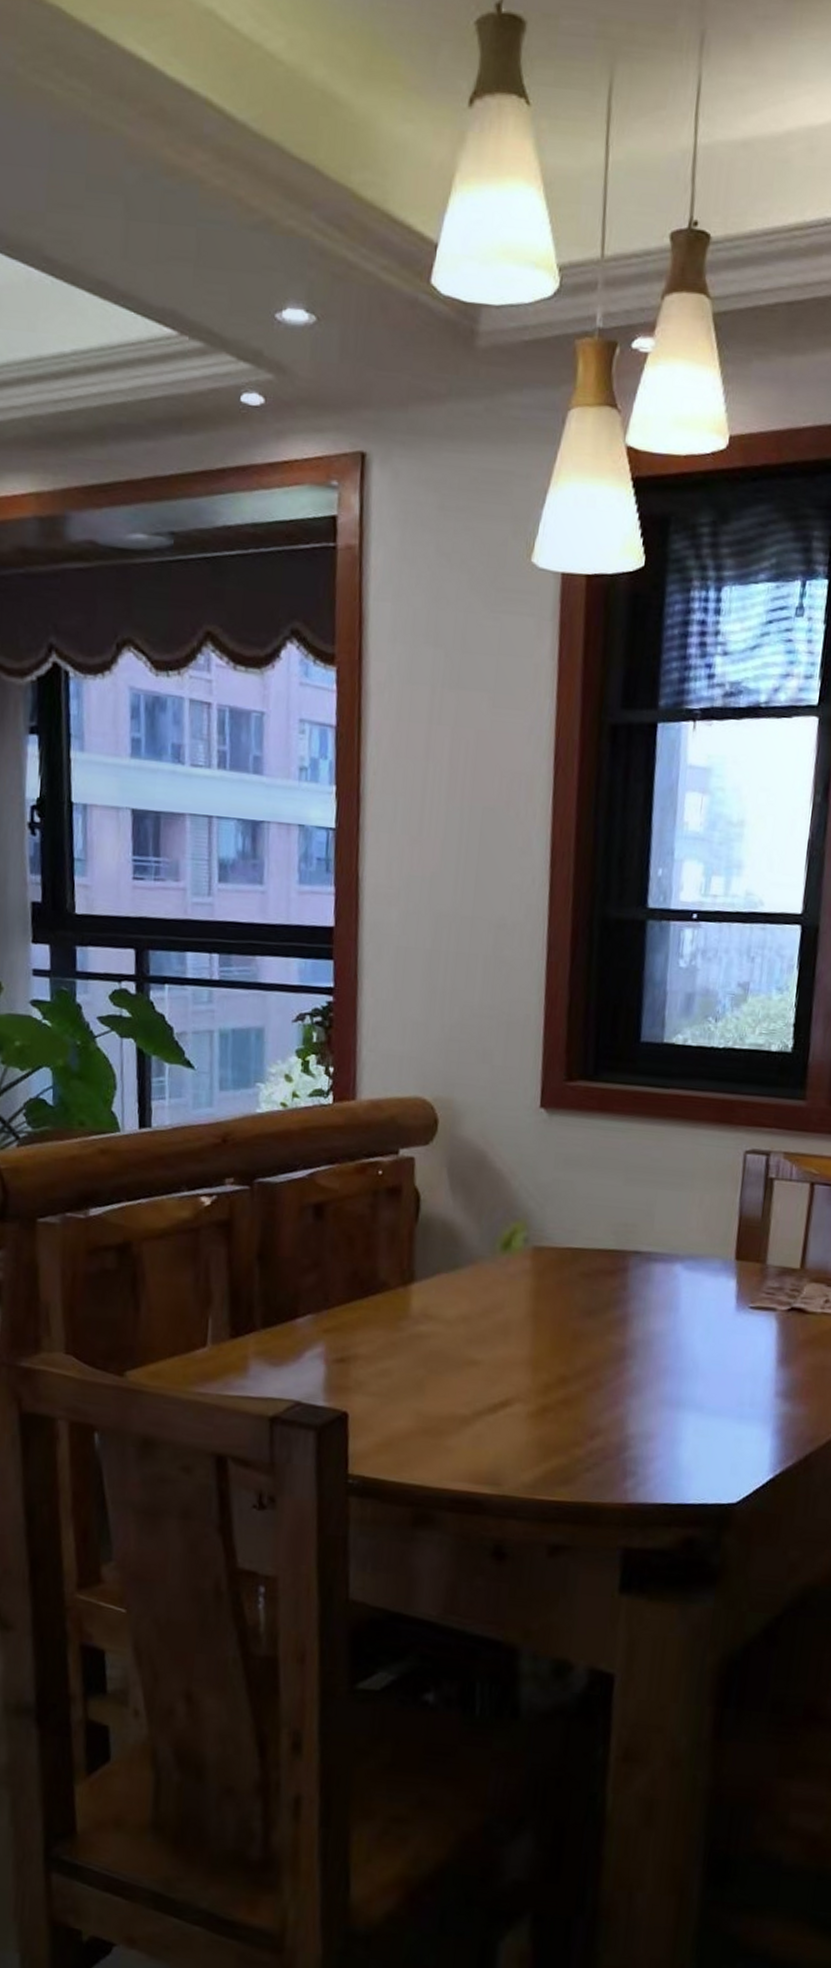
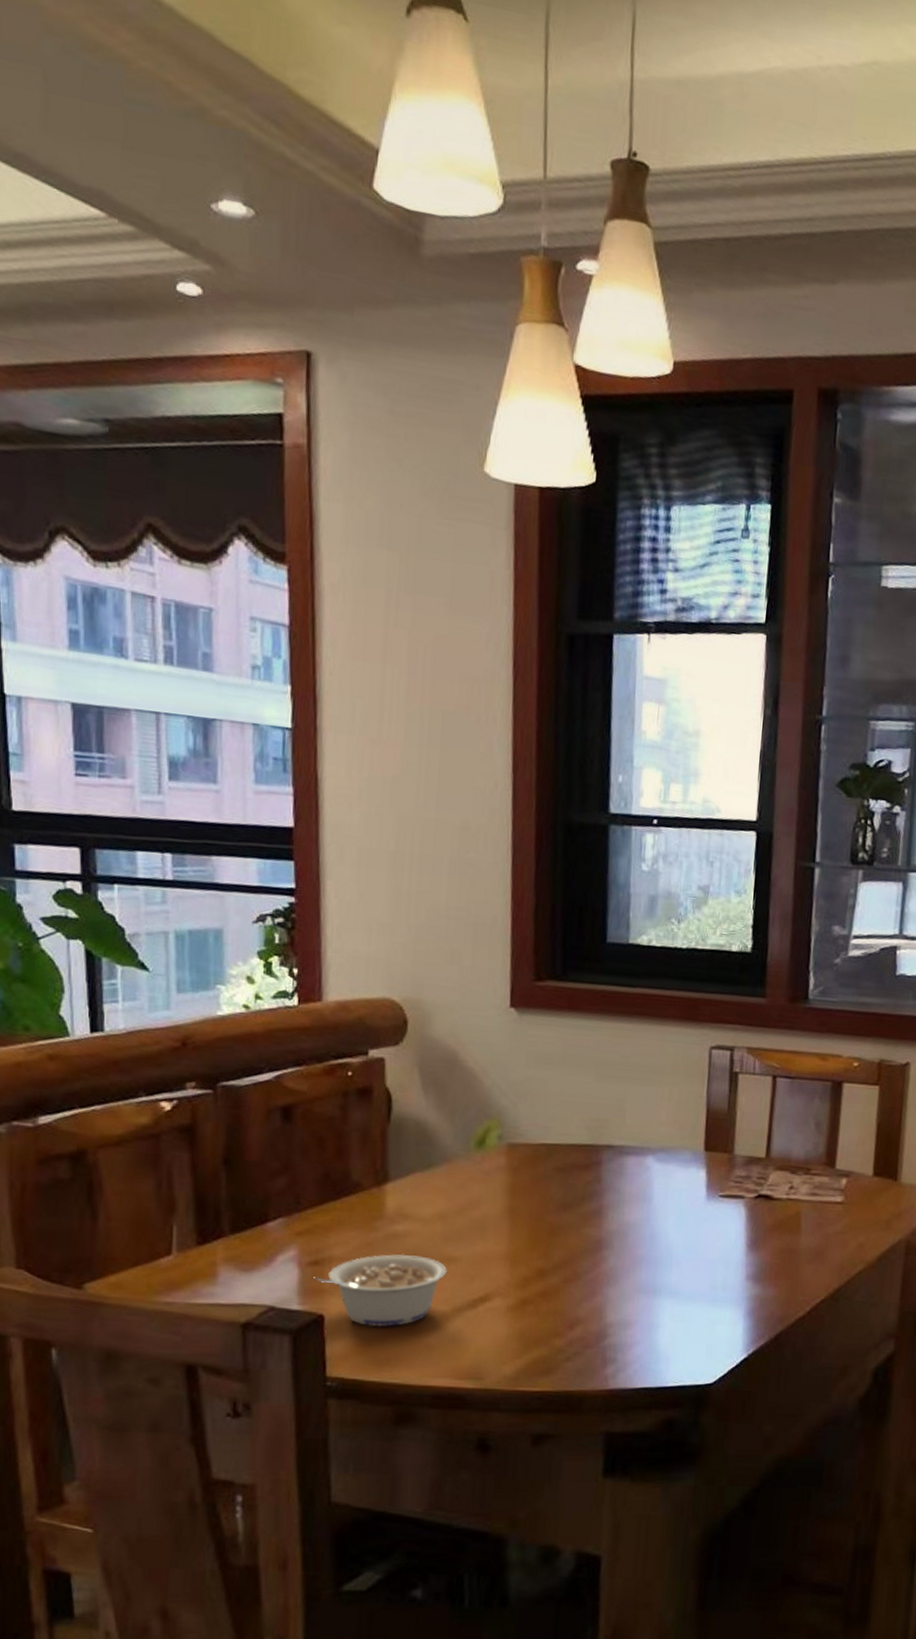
legume: none [339,1355,470,1428] -> present [313,1254,448,1328]

